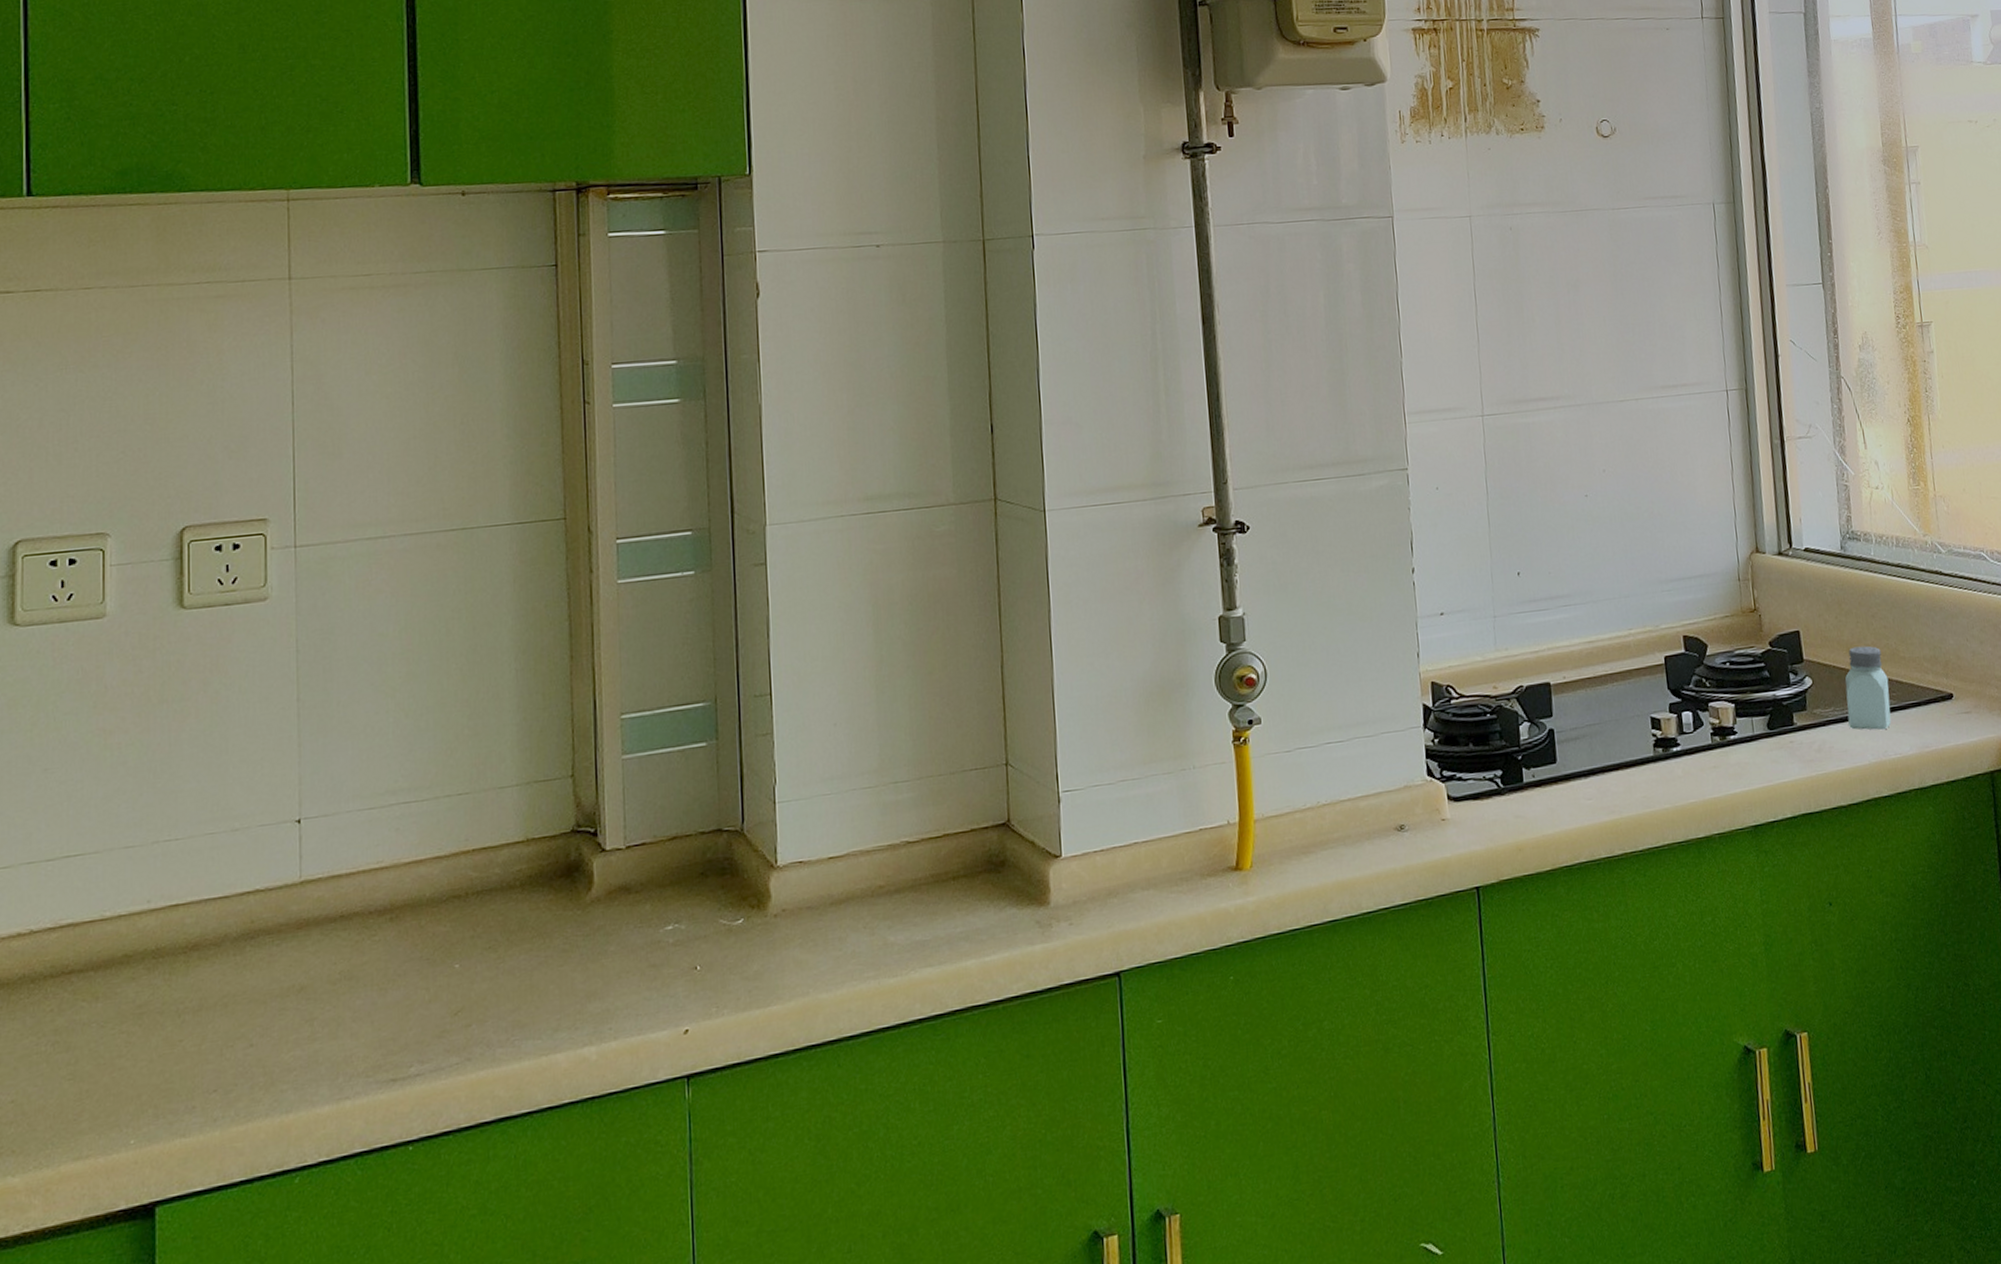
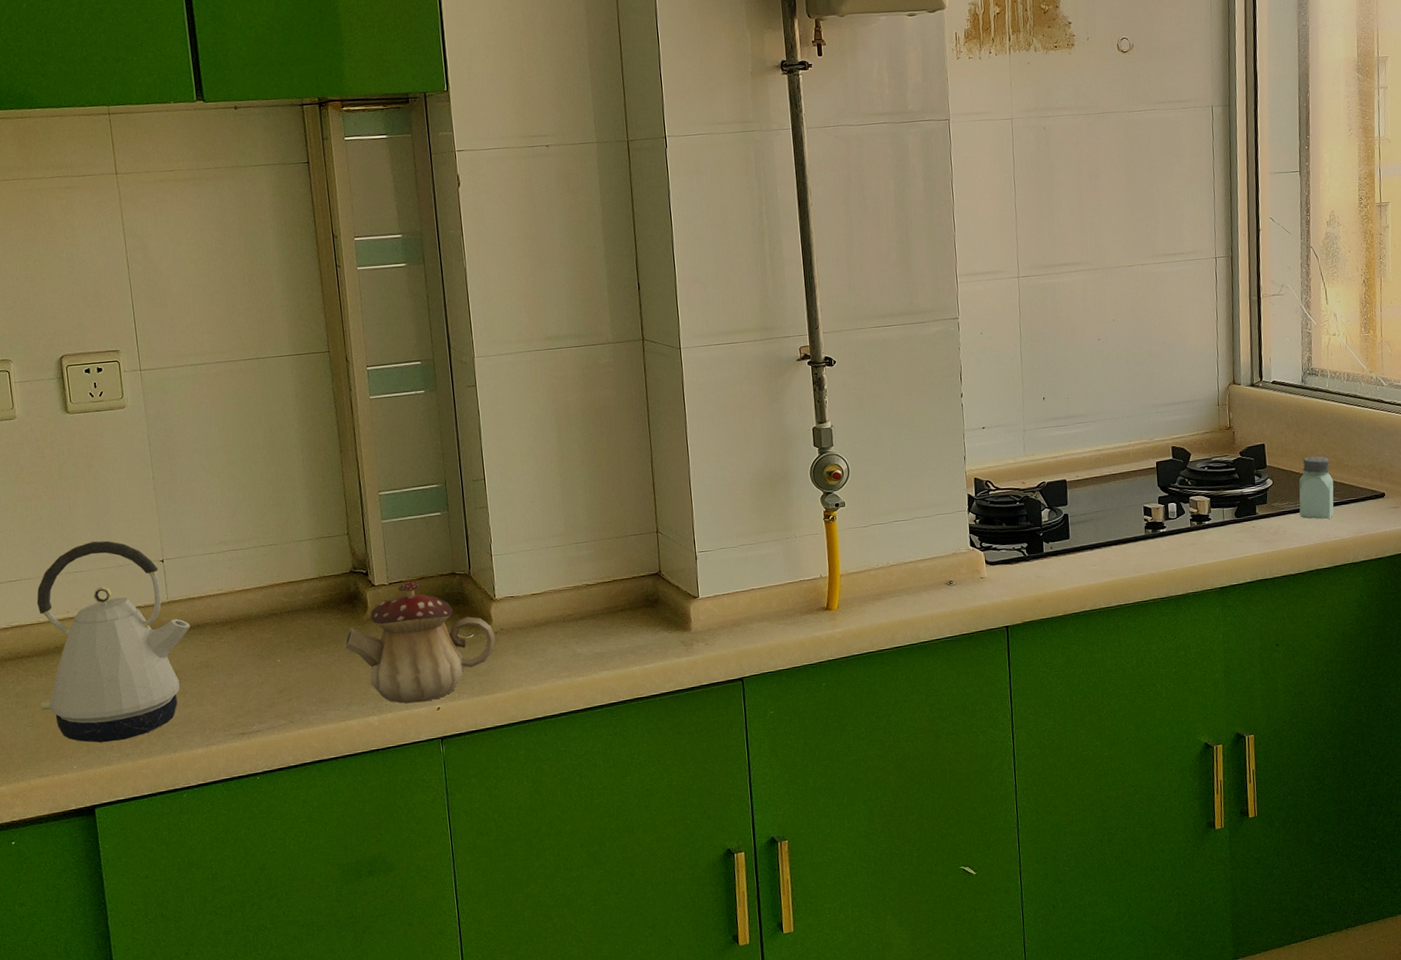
kettle: none [90,792,330,1102] -> present [36,540,190,743]
teapot: none [556,843,775,1026] -> present [344,582,496,704]

